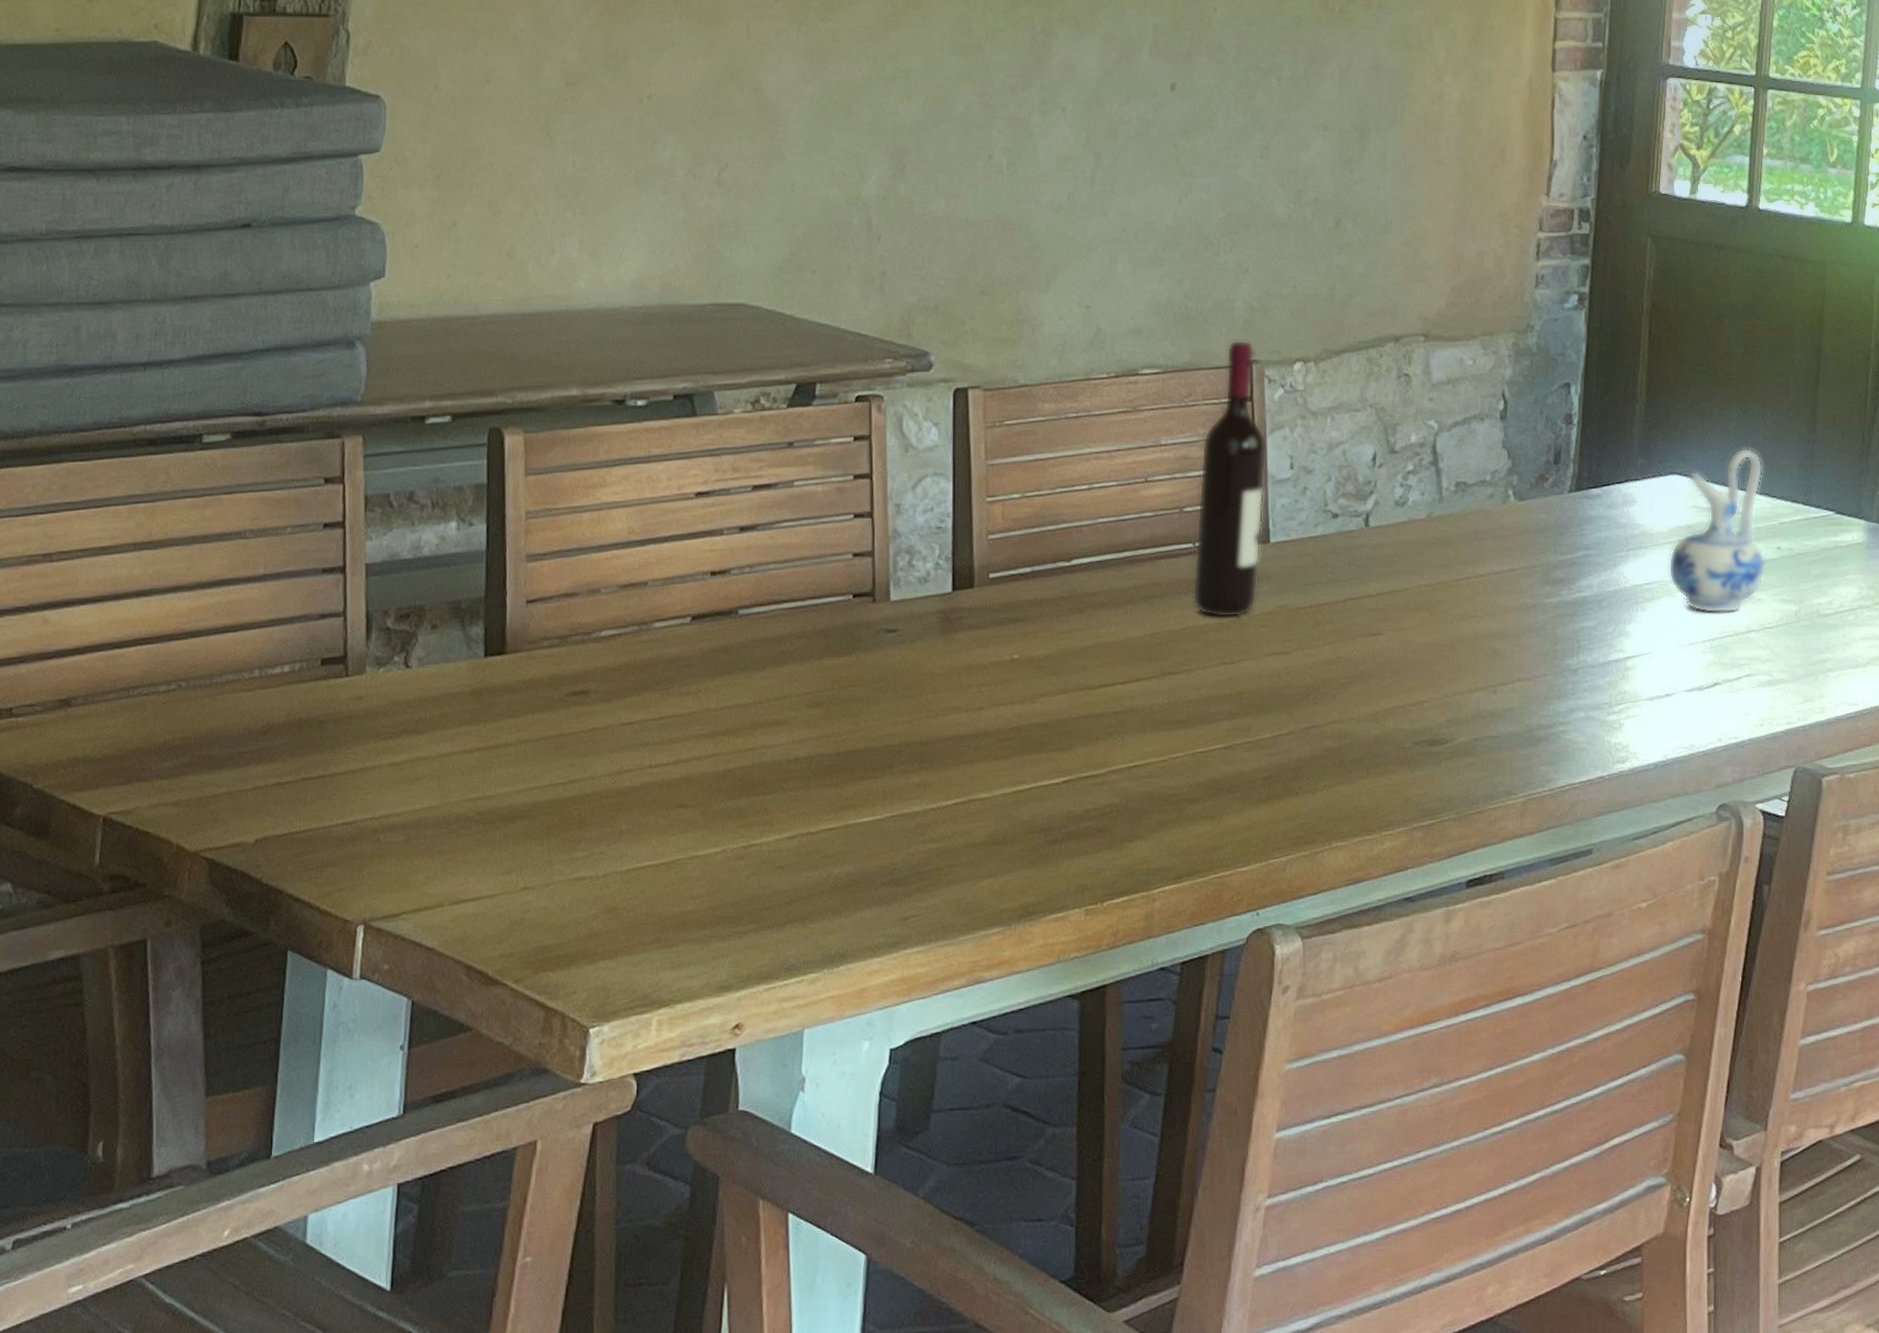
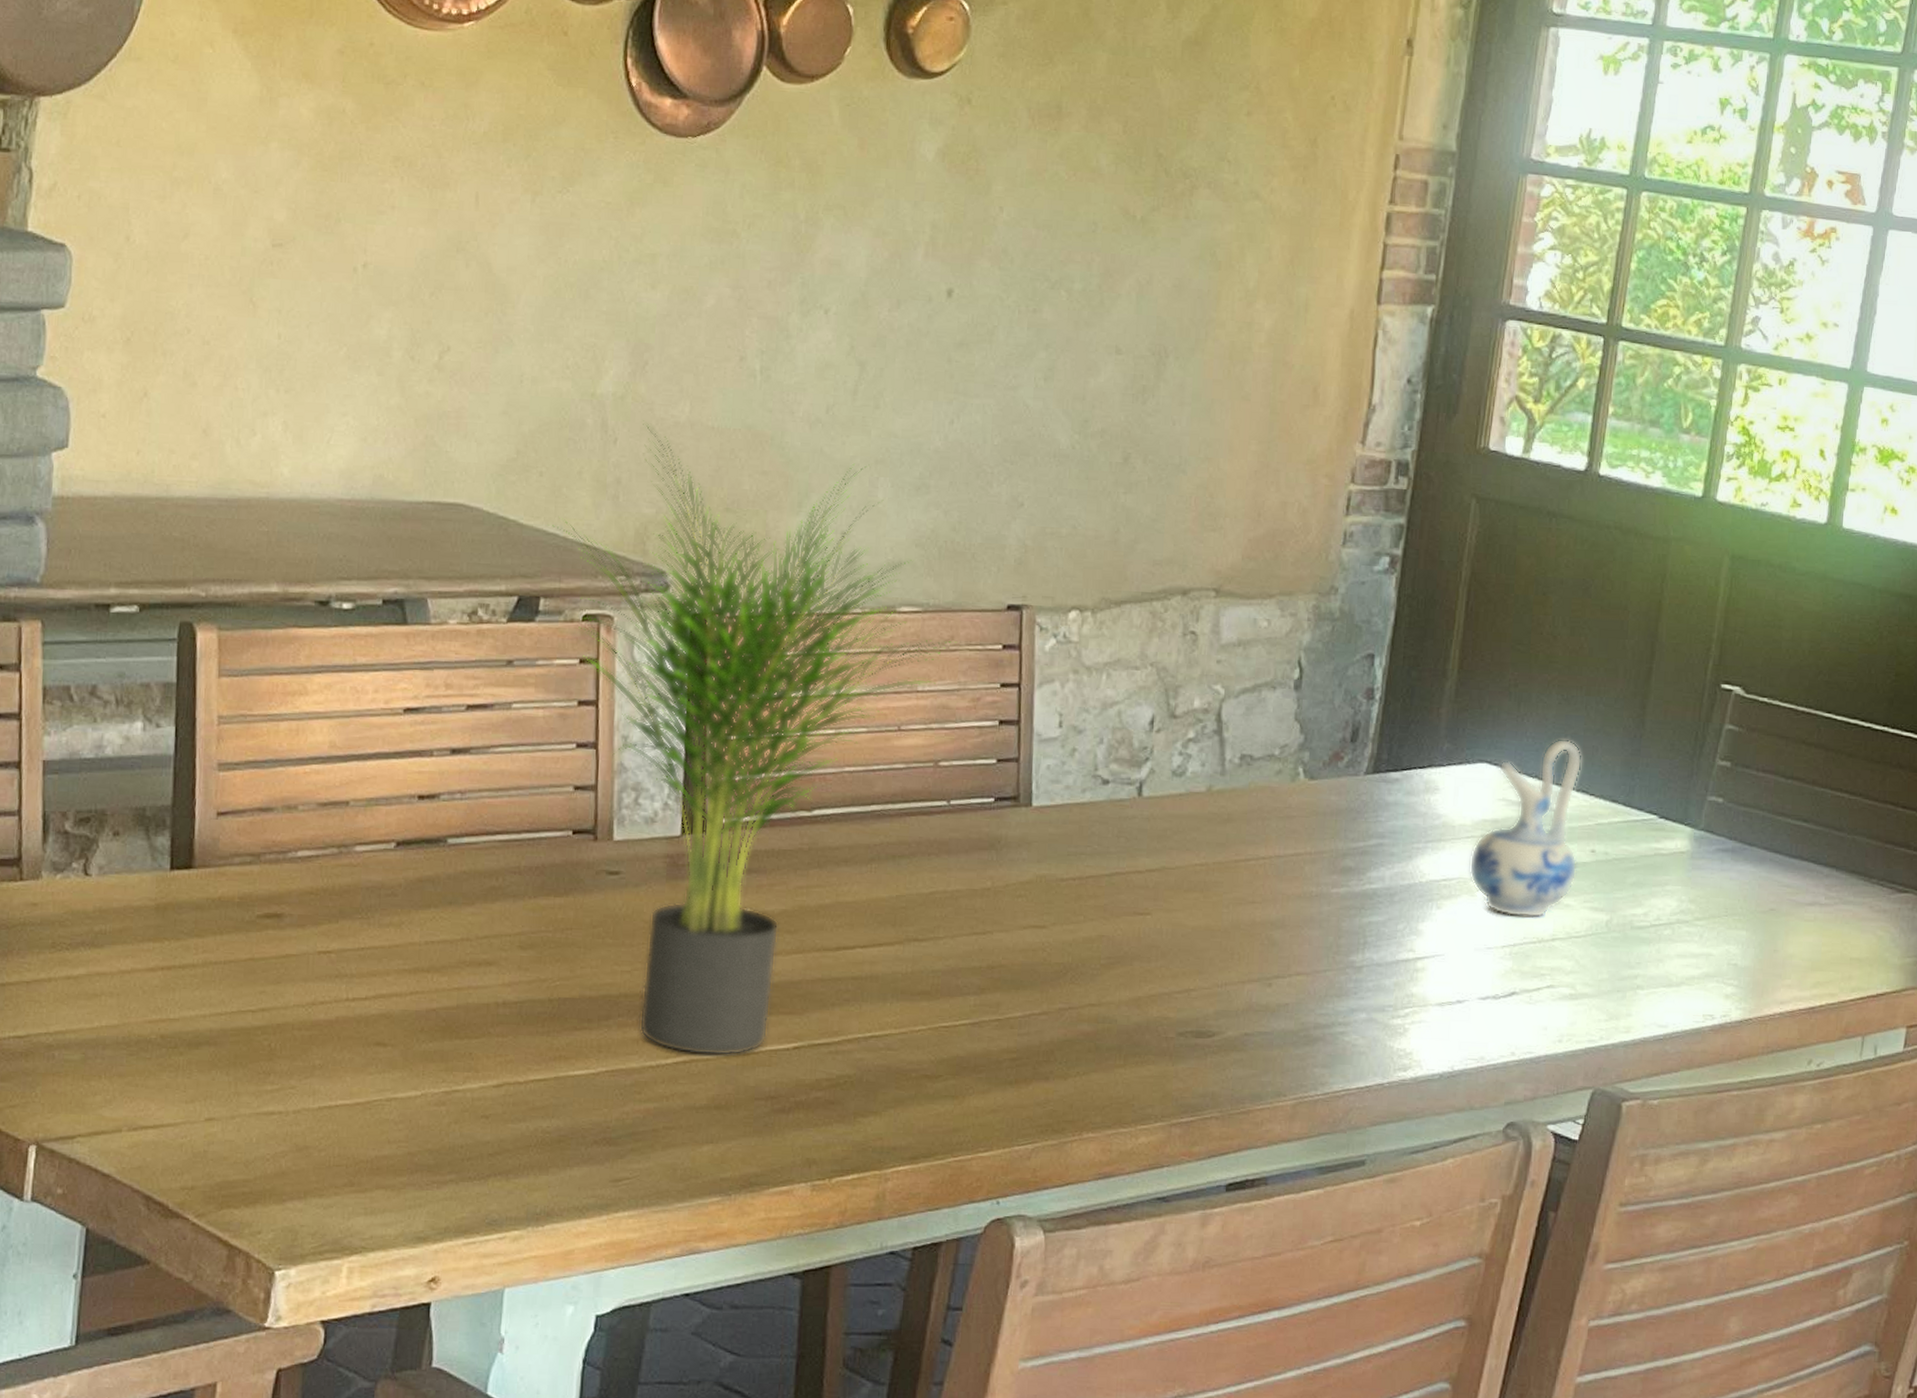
potted plant: none [821,218,1195,795] -> present [547,420,957,1056]
wine bottle: present [1192,340,1267,618] -> none [943,581,1035,885]

